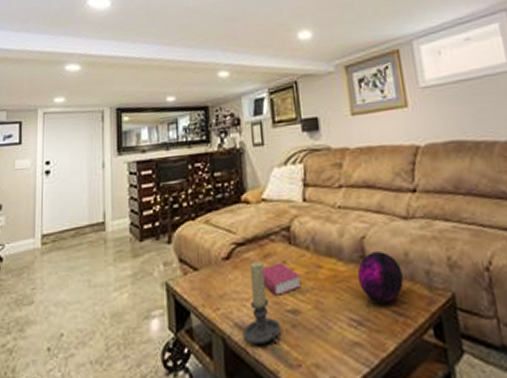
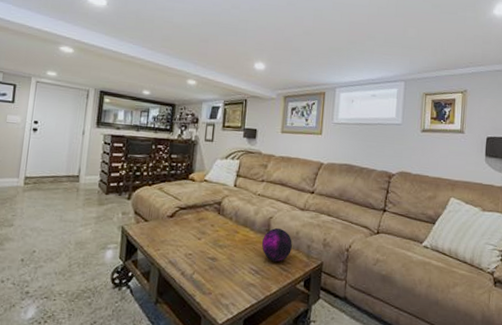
candle holder: present [242,261,282,345] -> none [173,221,203,278]
book: present [262,262,302,296] -> none [195,225,223,247]

